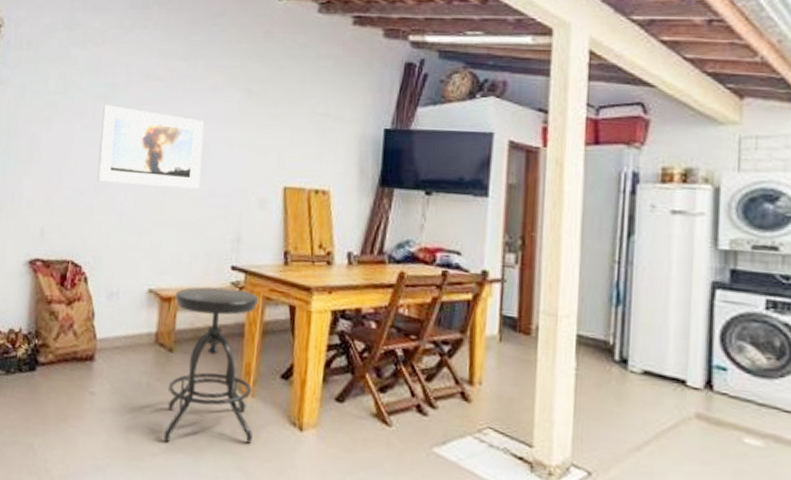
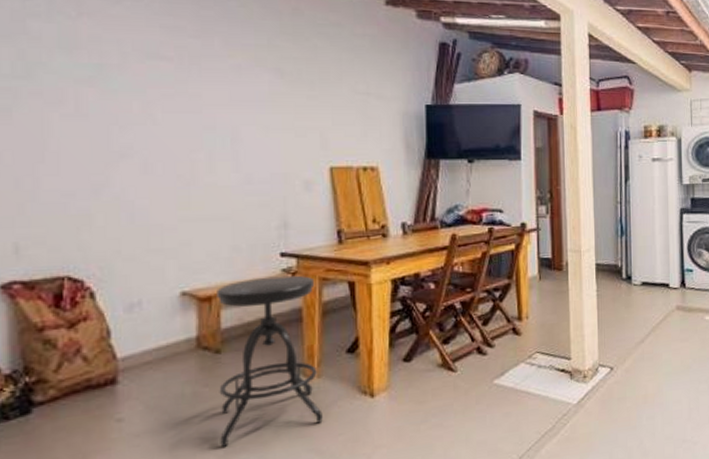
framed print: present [97,105,204,189] -> none [90,89,232,180]

